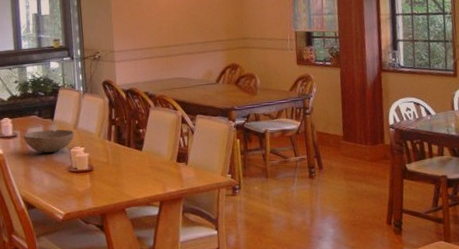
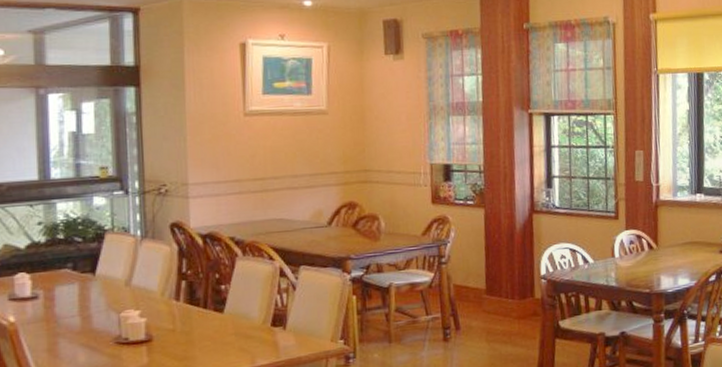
bowl: present [23,129,75,154] -> none [48,287,127,320]

